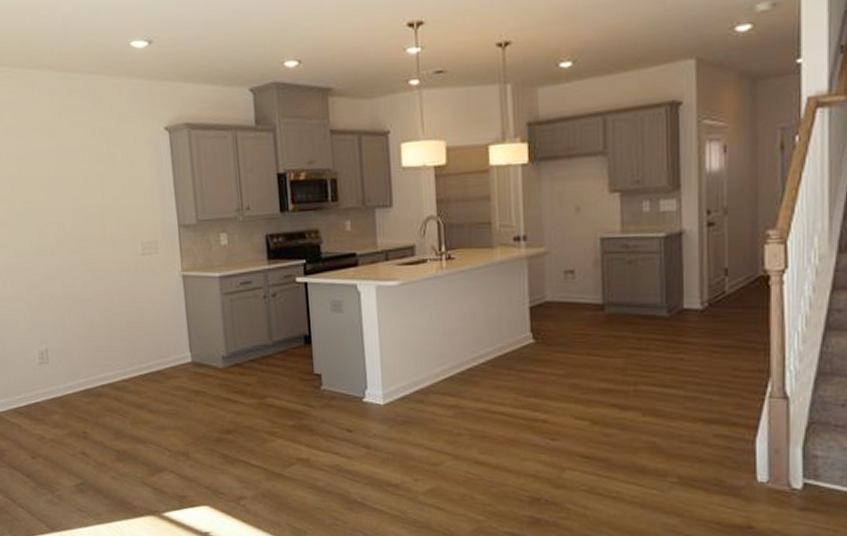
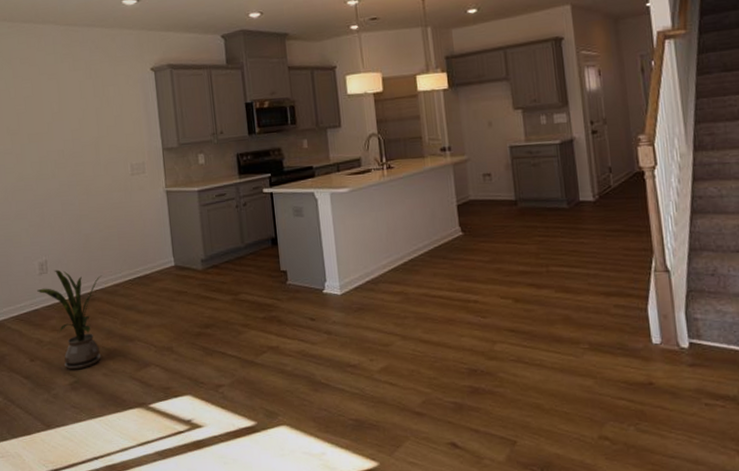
house plant: none [38,360,109,471] -> present [37,269,102,370]

